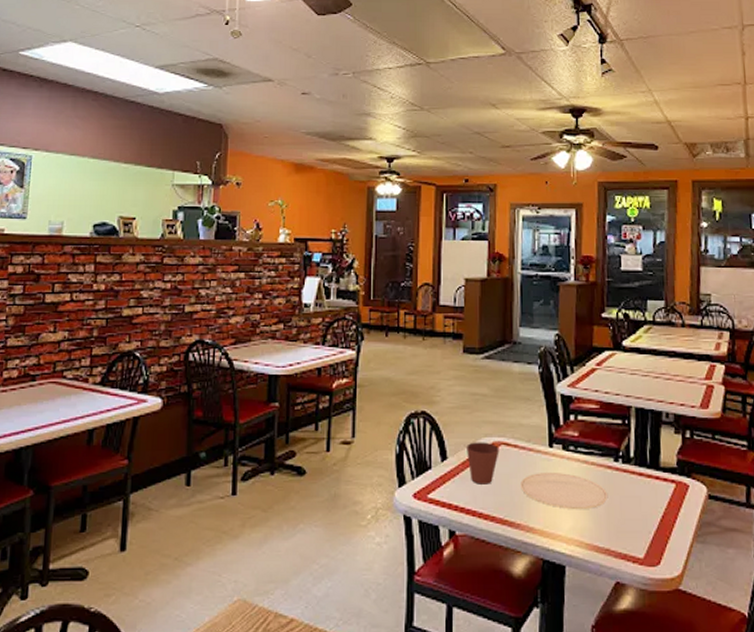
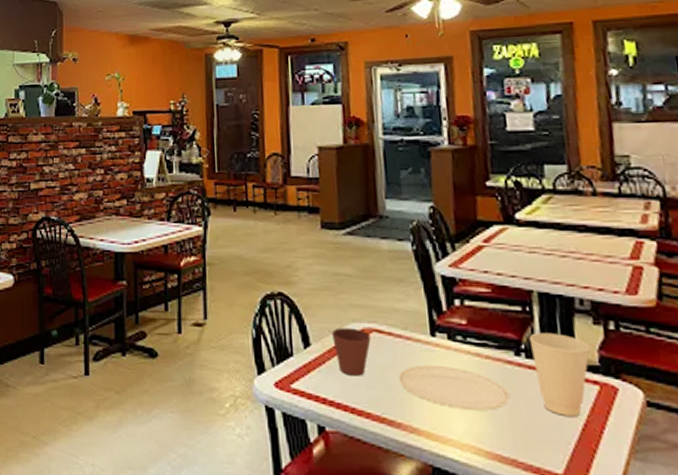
cup: none [626,442,671,510] -> present [528,333,590,416]

